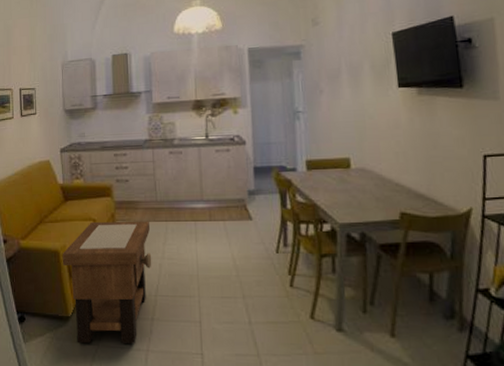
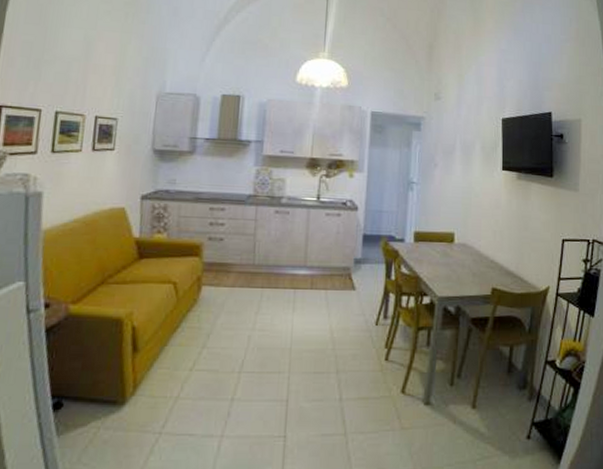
side table: present [62,221,152,344] -> none [125,285,242,433]

